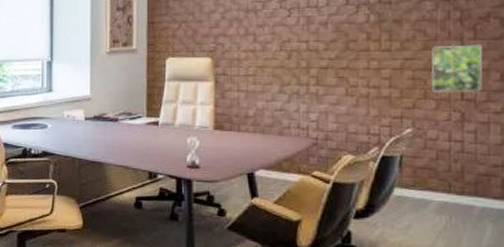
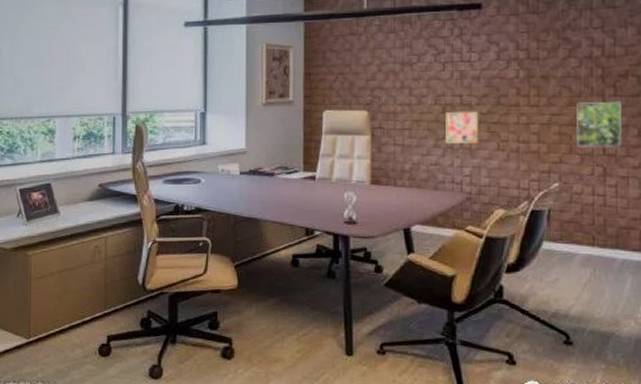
wall art: none [291,55,326,89] -> present [446,110,479,143]

